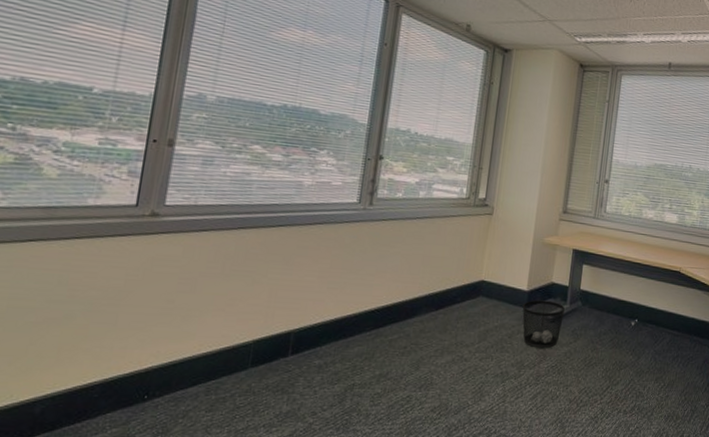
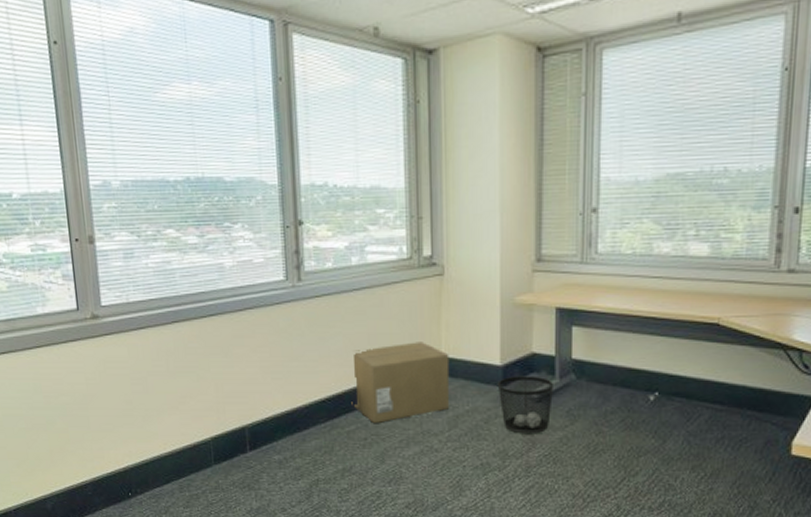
box: none [398,266,488,335] -> present [351,342,450,424]

